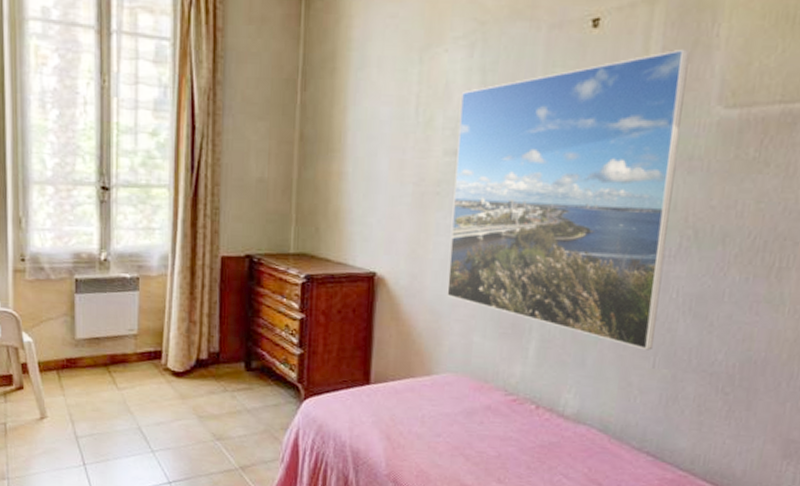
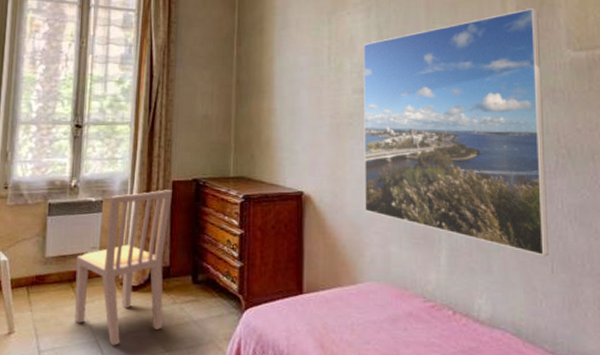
dining chair: none [111,266,221,433] -> present [74,190,172,346]

